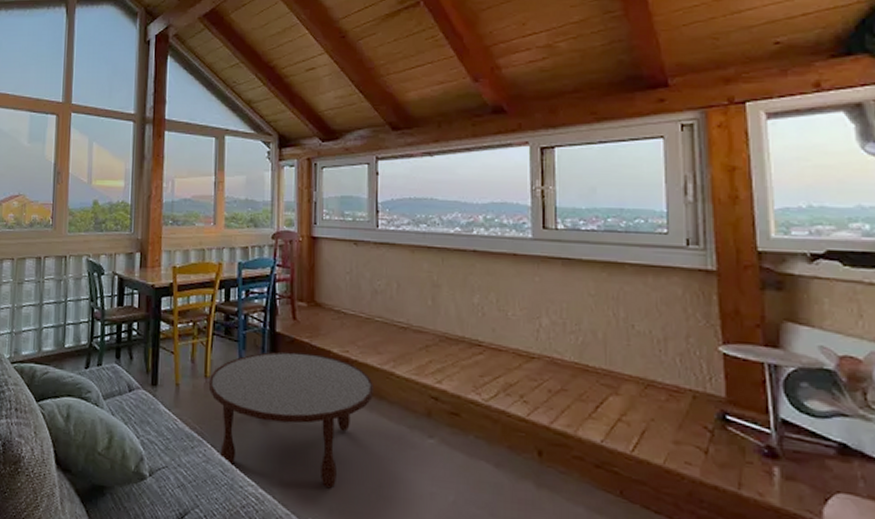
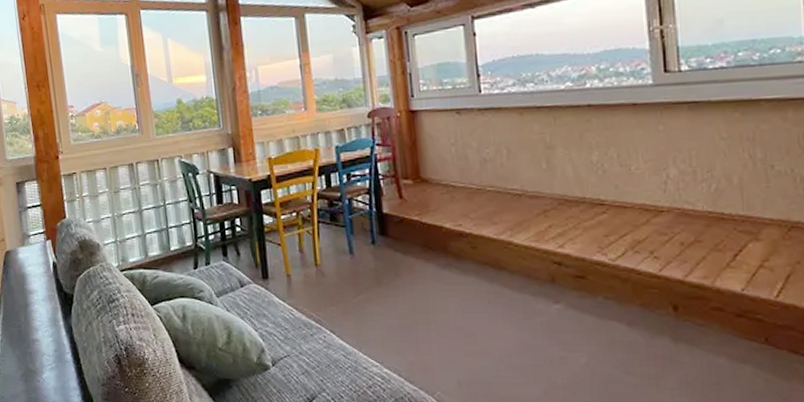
coffee table: present [209,351,373,489] -> none [320,231,492,362]

